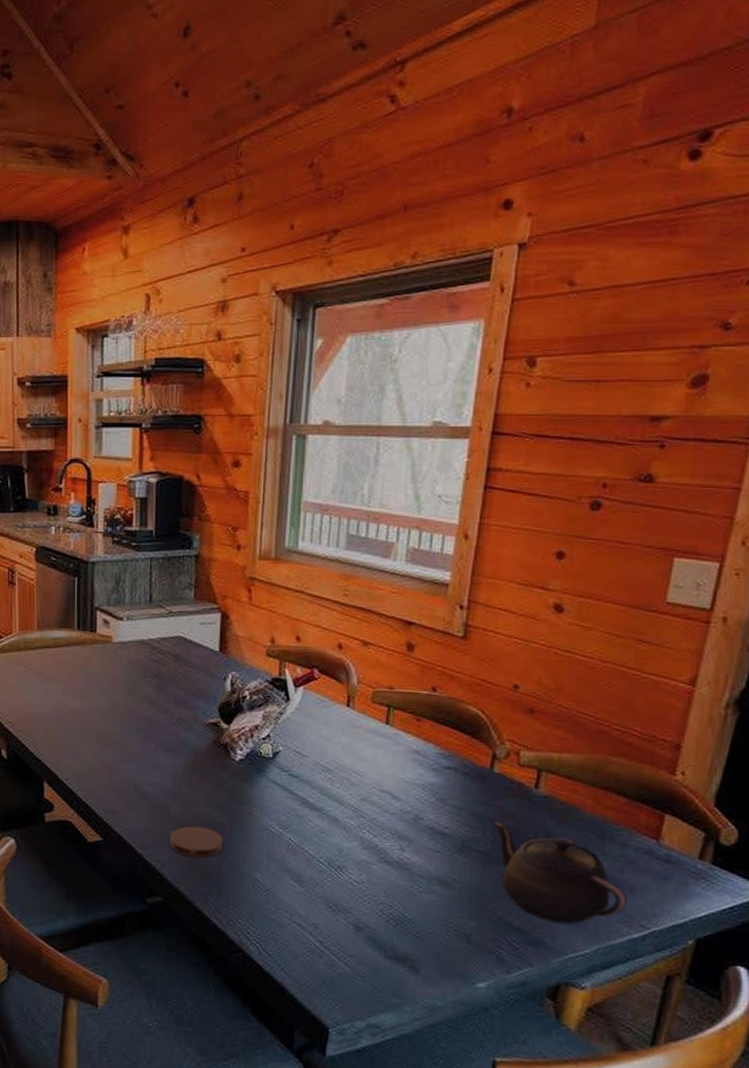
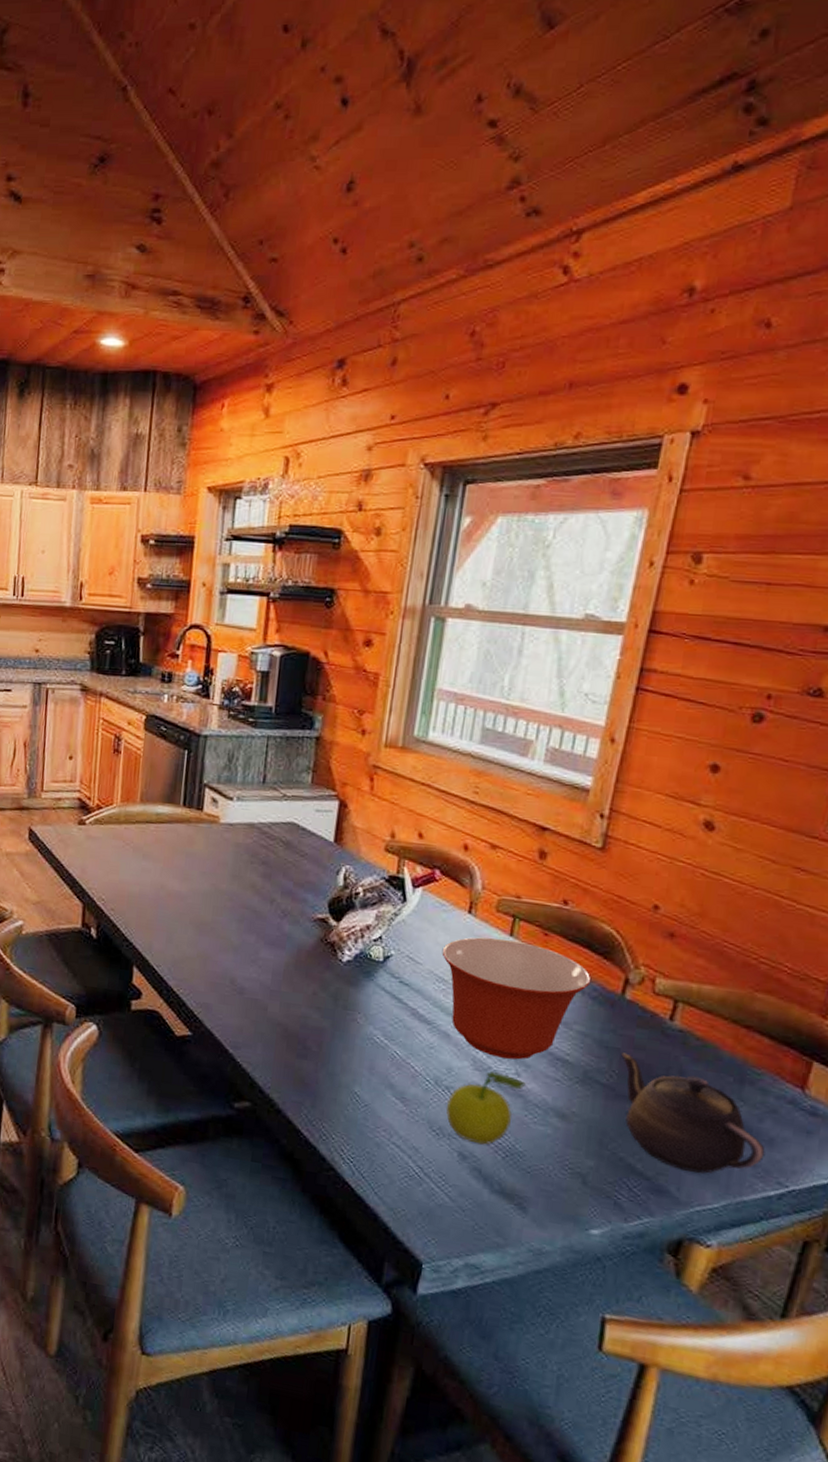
coaster: present [168,826,224,858] -> none [262,1028,323,1064]
mixing bowl: none [325,727,462,836] -> present [442,937,592,1060]
fruit: none [340,849,410,916] -> present [446,1072,526,1145]

